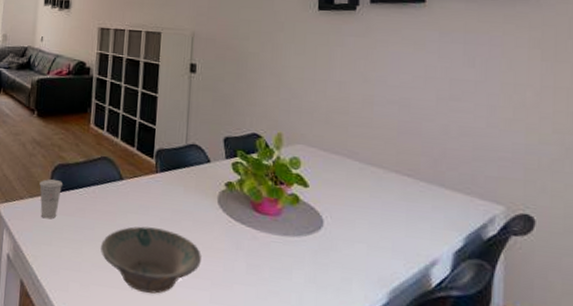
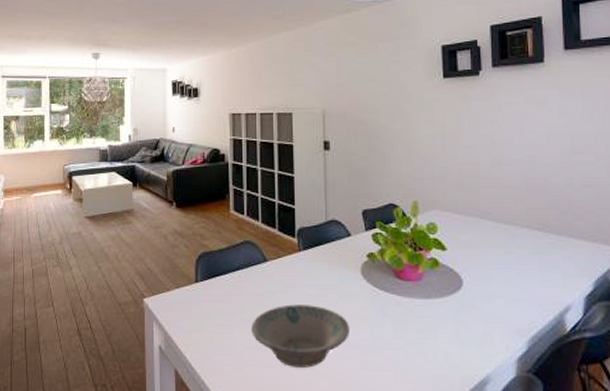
cup: present [39,179,64,219] -> none [185,268,209,308]

